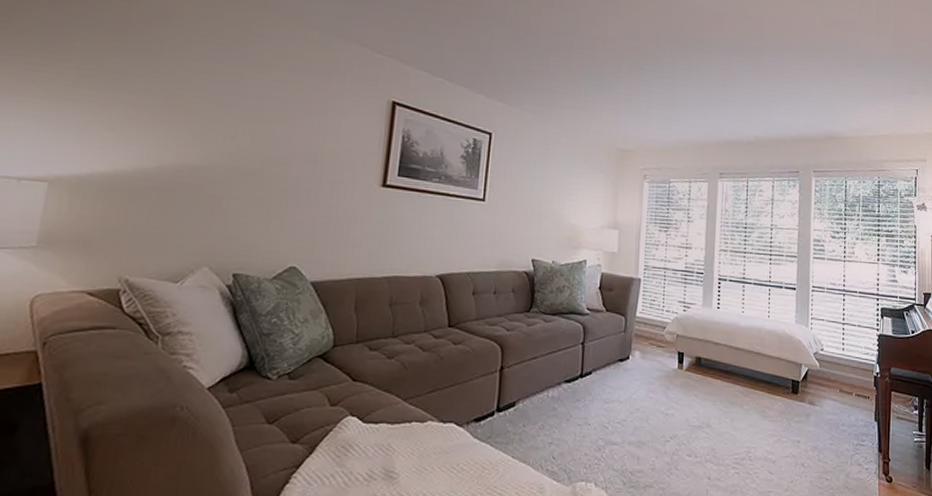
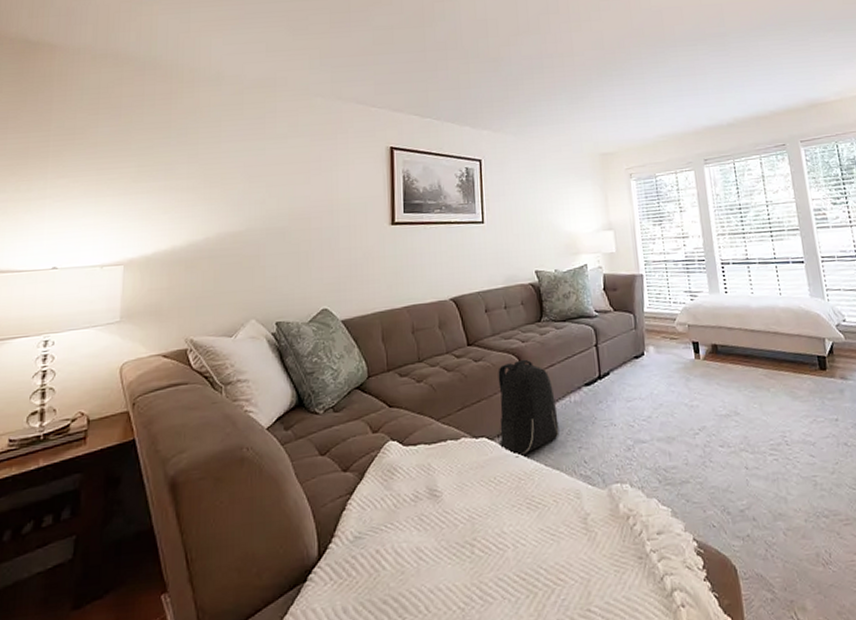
backpack: none [468,348,533,447] -> present [498,359,560,458]

